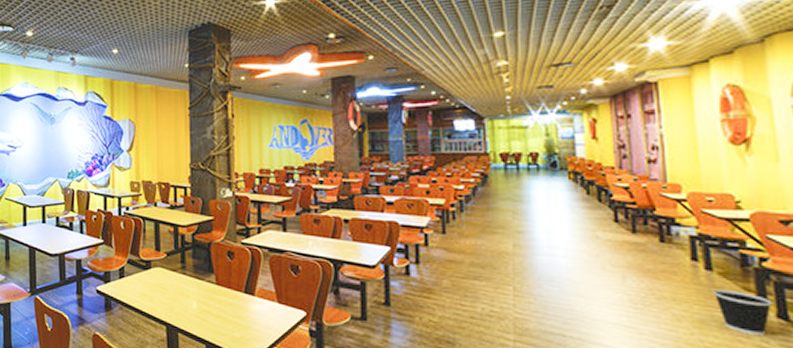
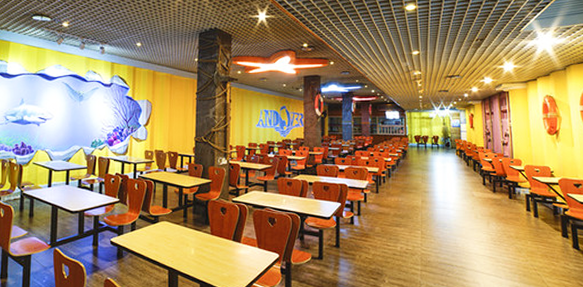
wastebasket: present [712,289,773,336] -> none [538,230,571,261]

